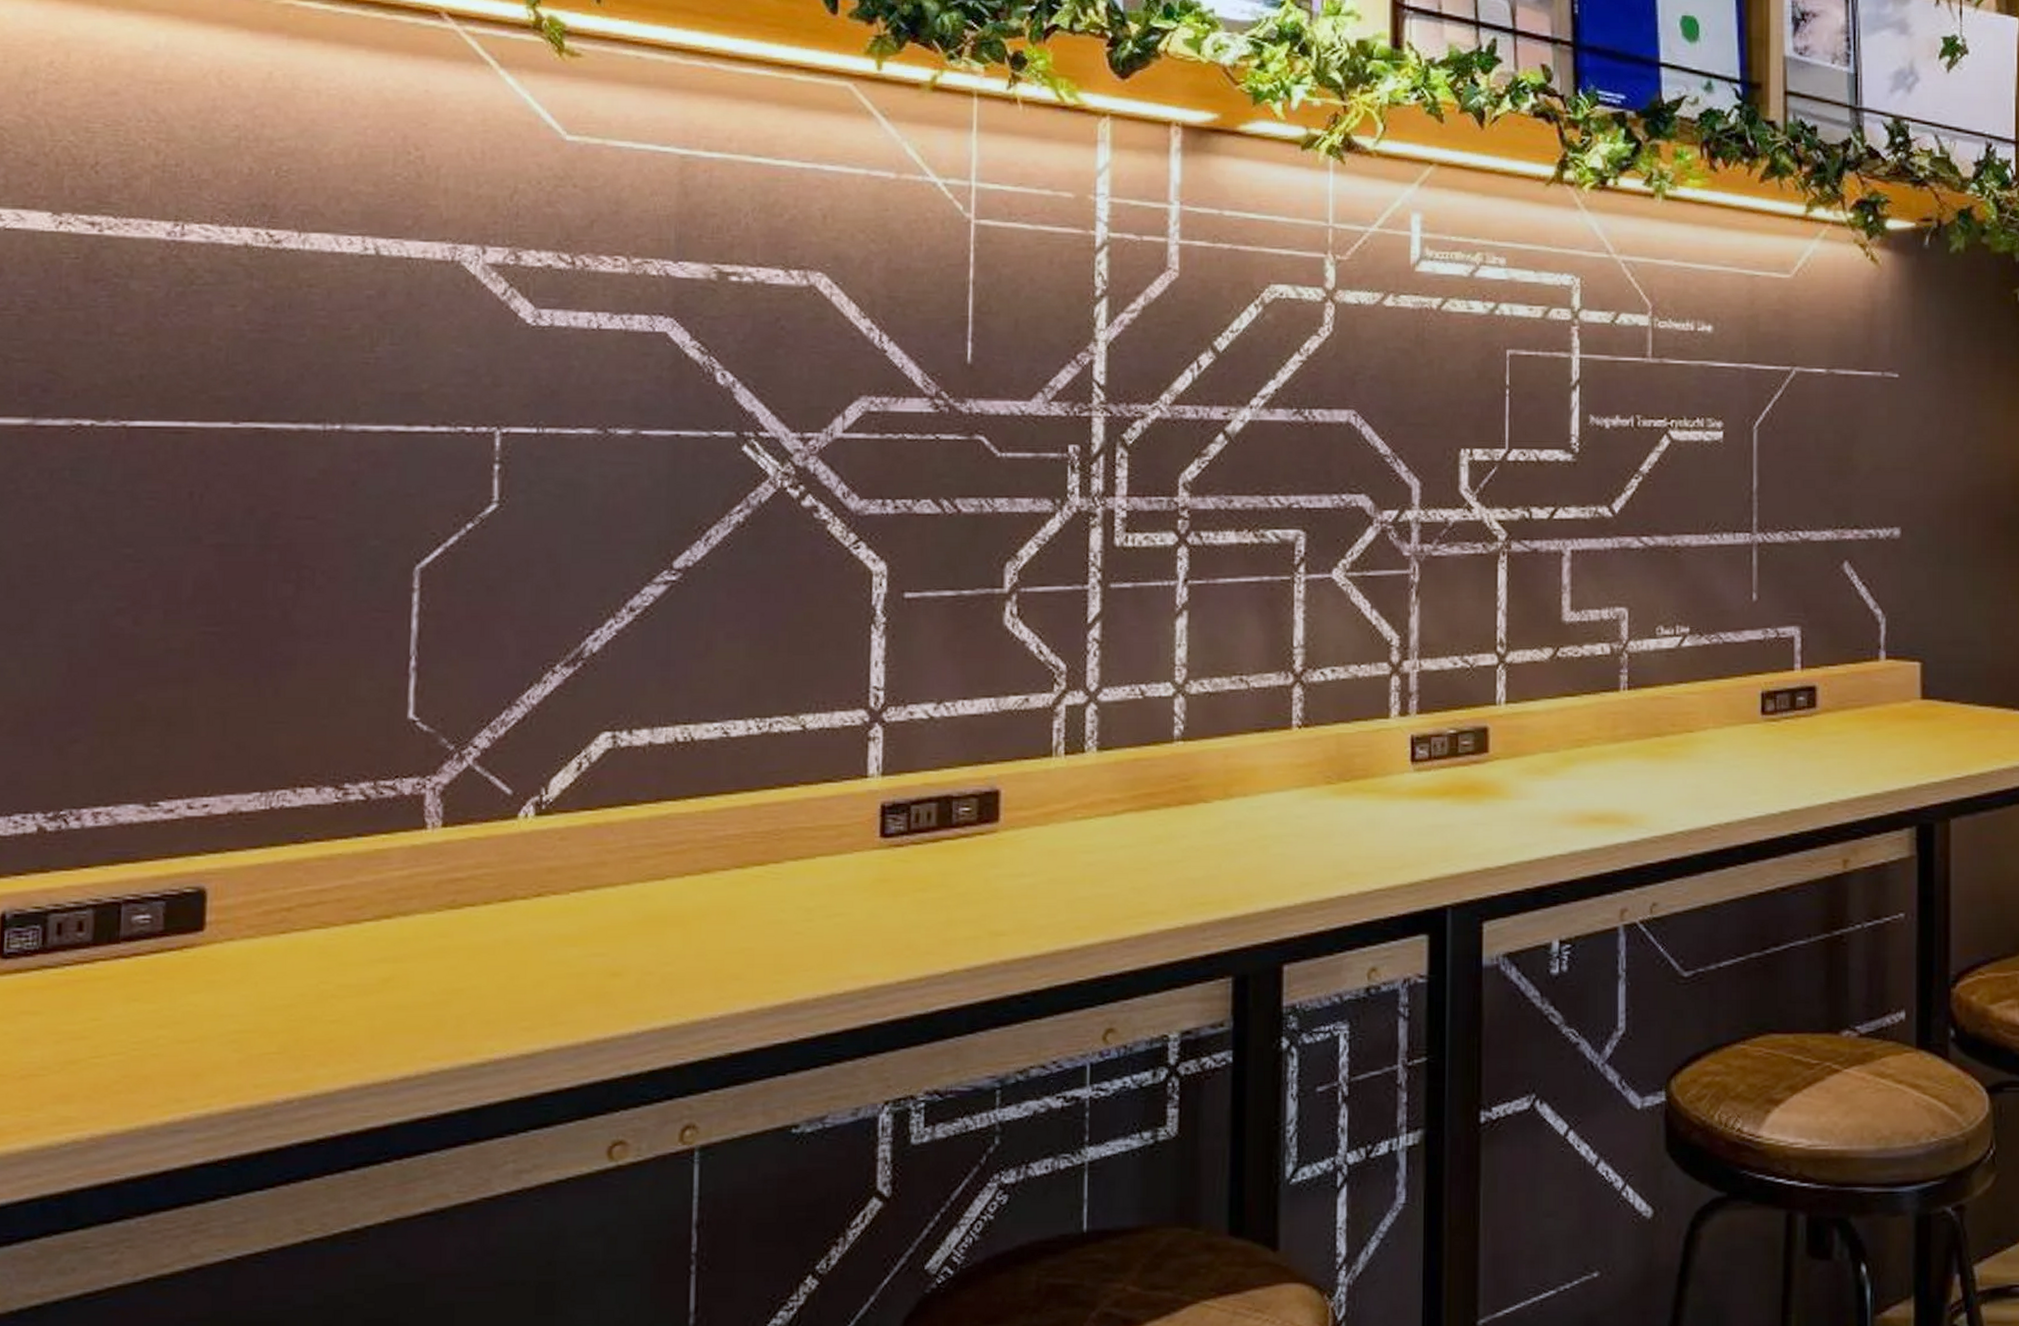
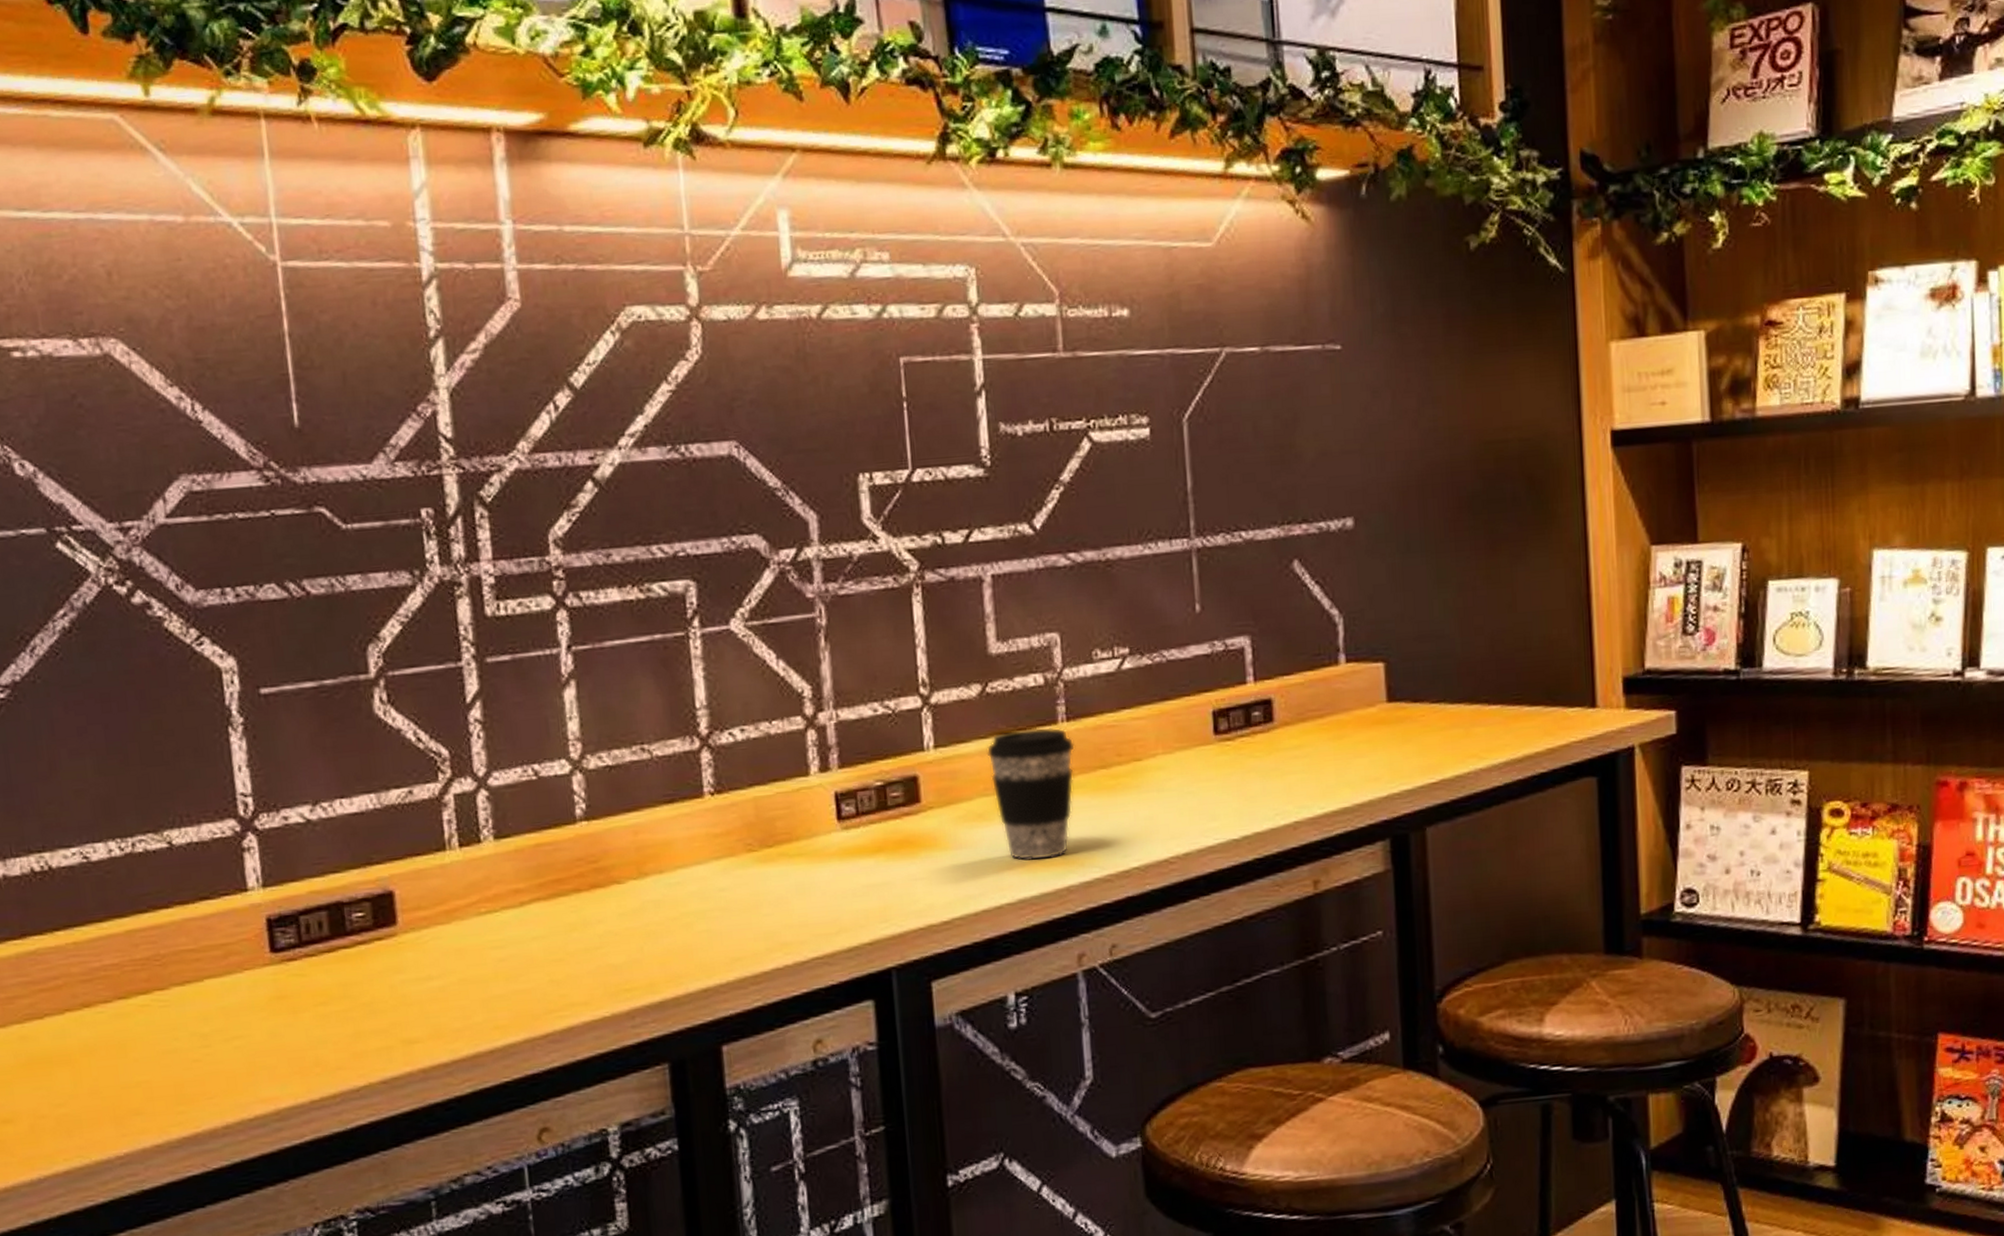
coffee cup: none [1552,693,1633,816] -> present [986,727,1074,860]

